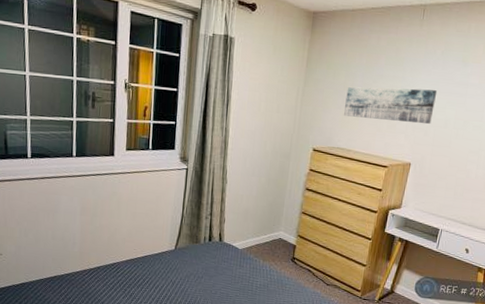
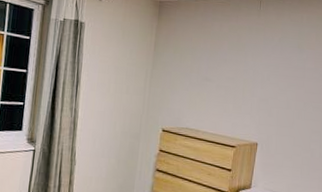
wall art: present [344,86,438,125] -> none [191,69,278,106]

